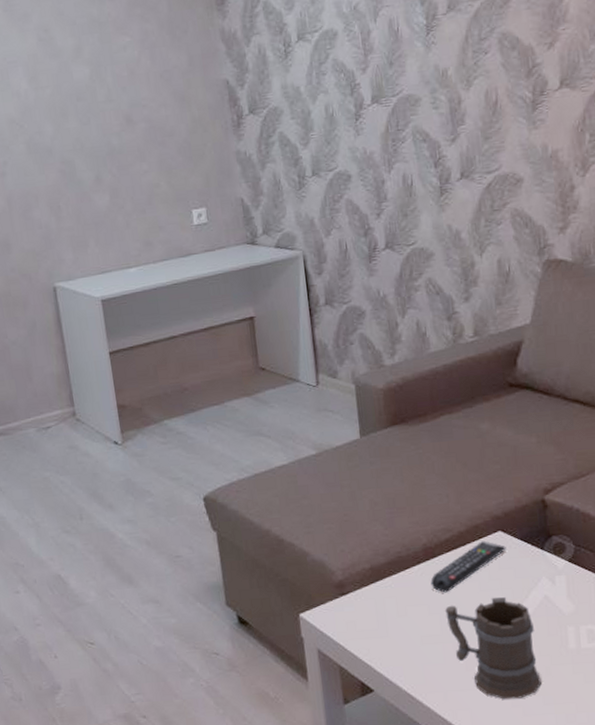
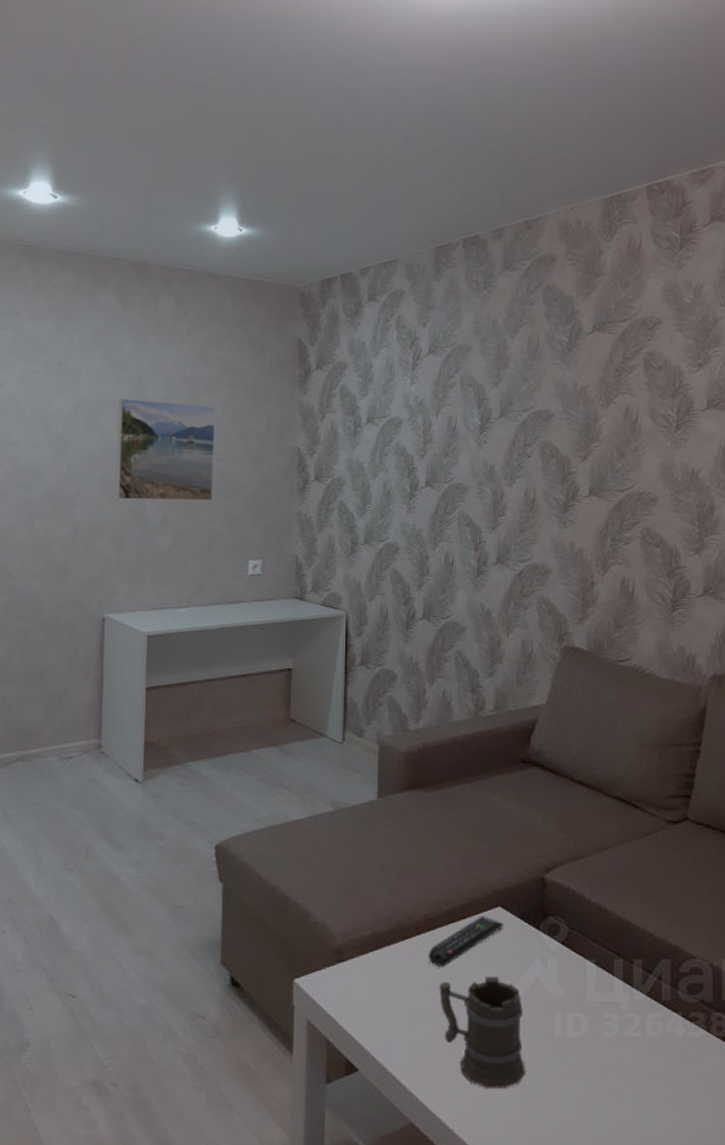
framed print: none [28,46,144,164] -> present [115,398,217,501]

